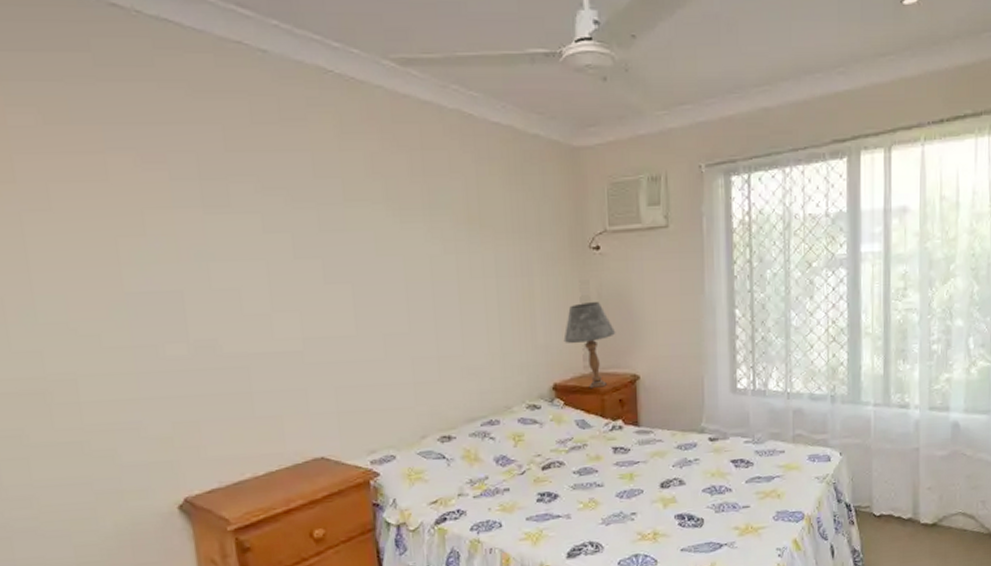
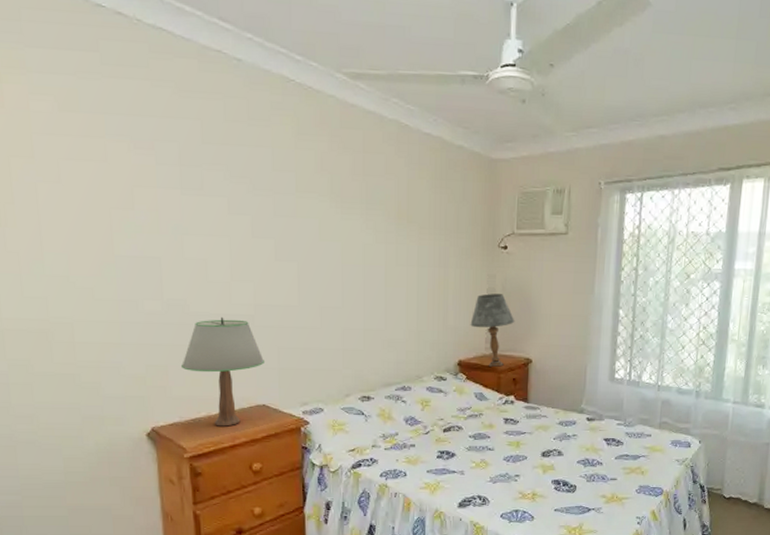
table lamp: none [215,355,321,489] -> present [180,316,266,427]

